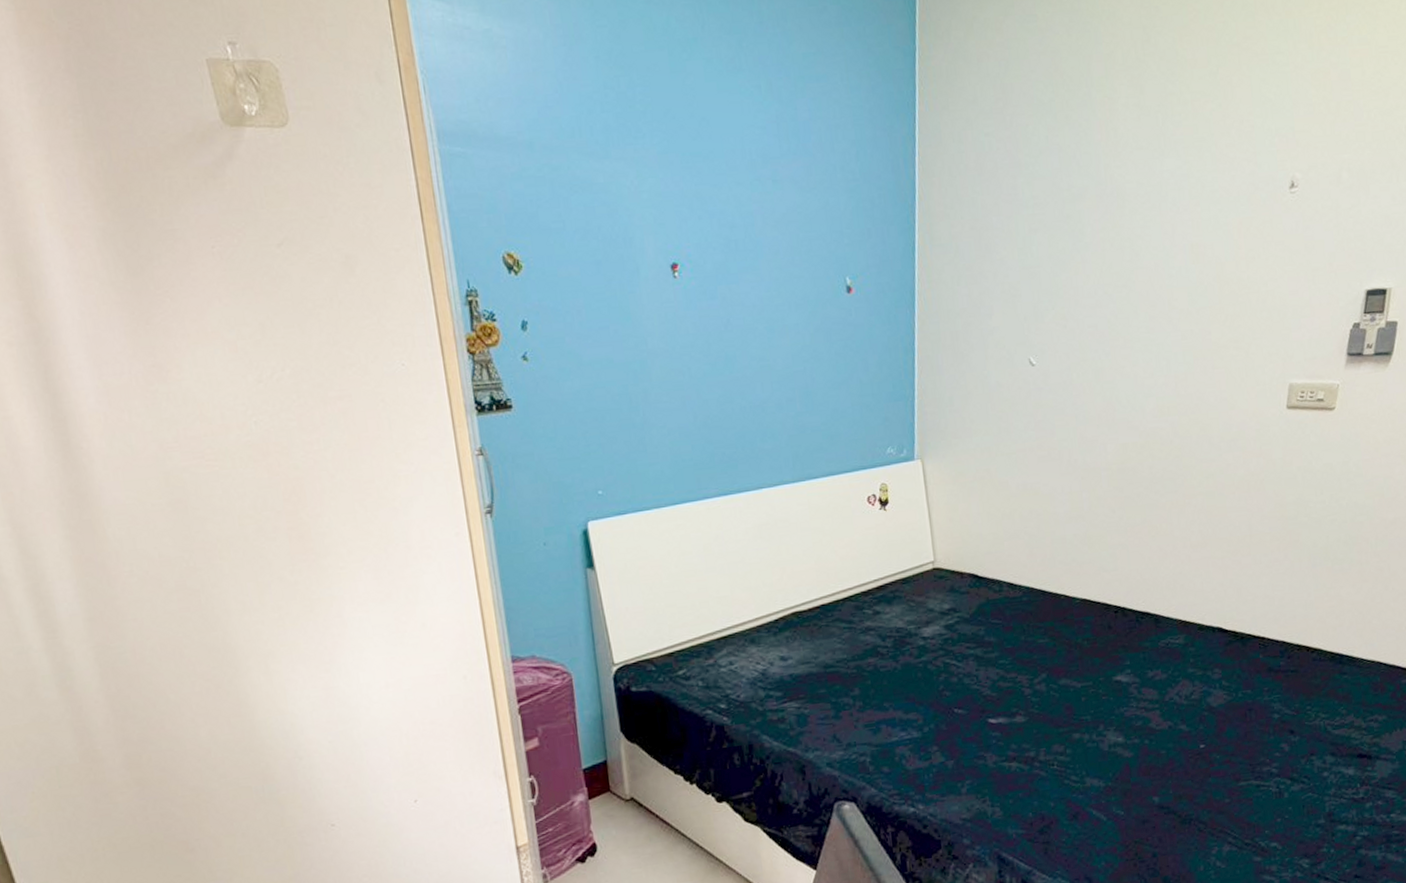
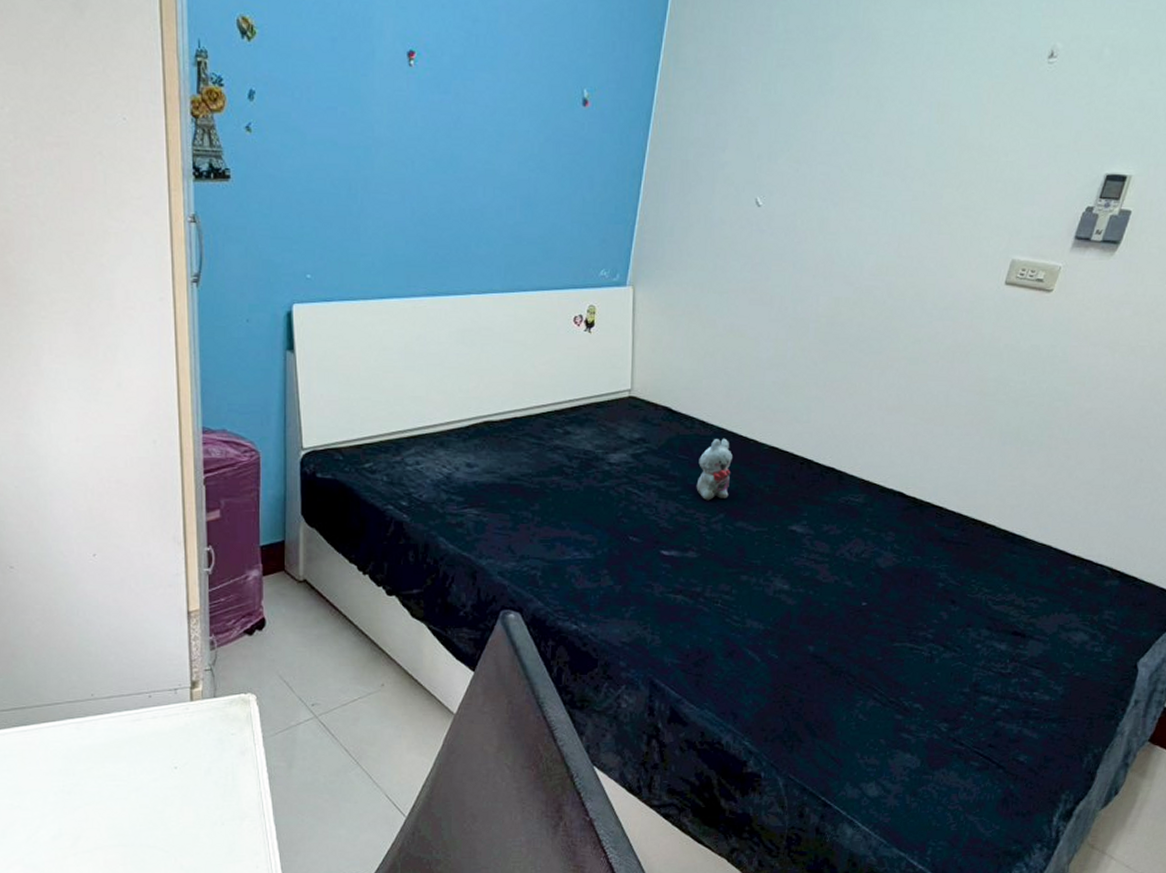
plush toy: none [1012,597,1048,663] -> present [696,438,732,501]

